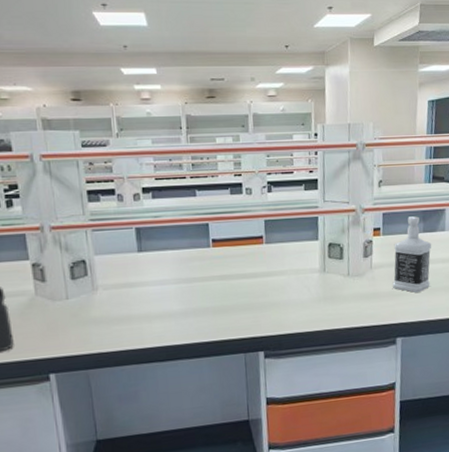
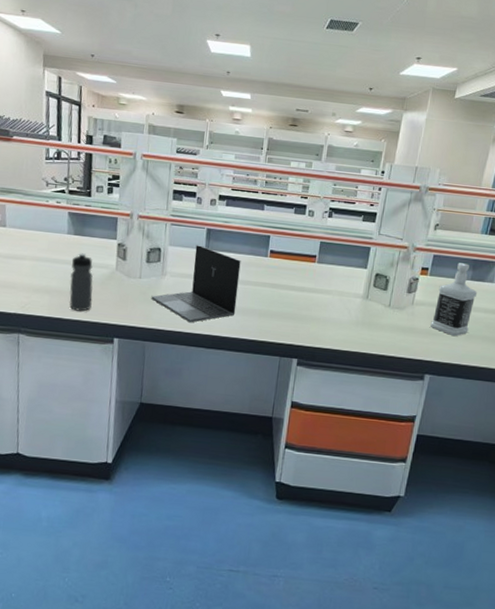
laptop: none [85,248,187,338] -> present [151,245,241,323]

